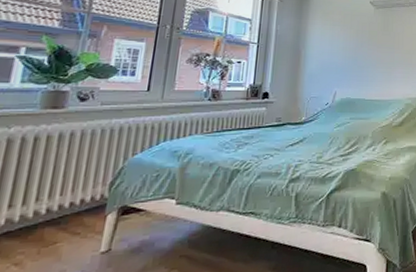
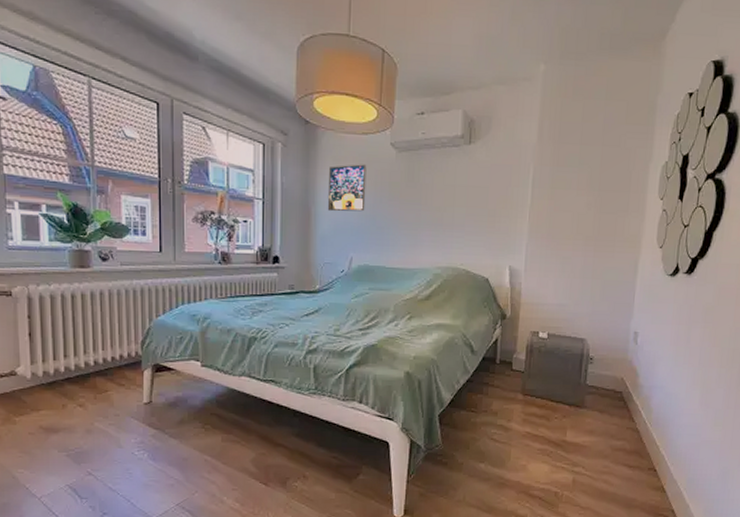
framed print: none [315,17,350,54] -> present [327,164,367,212]

